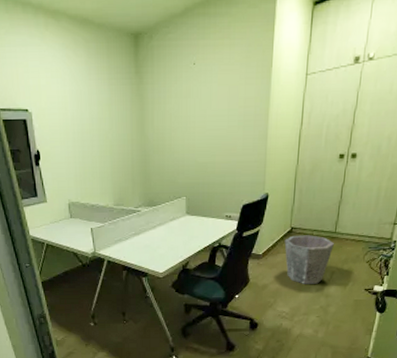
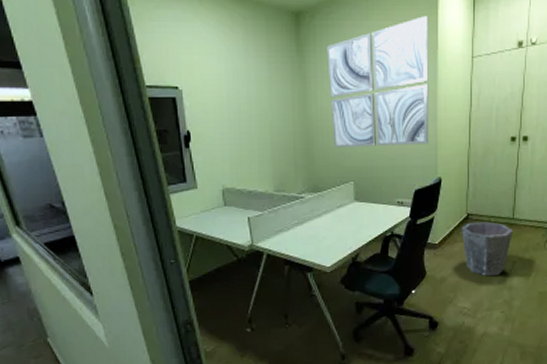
wall art: none [164,33,264,166] -> present [327,16,429,149]

